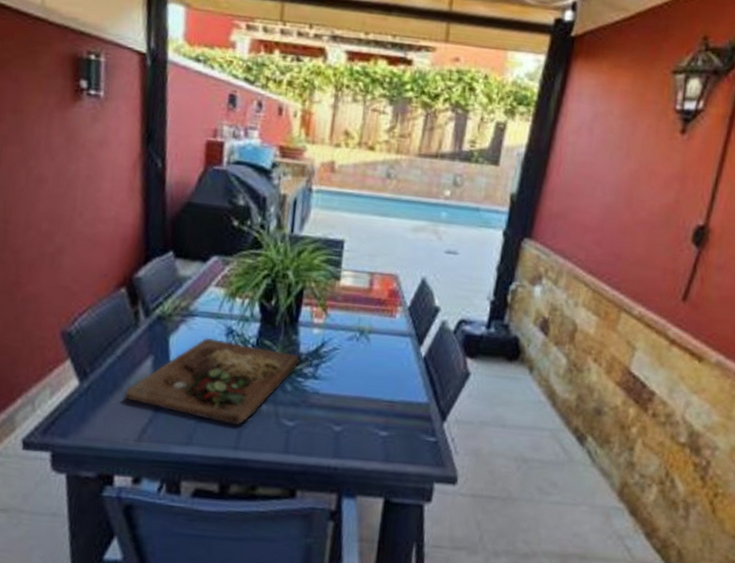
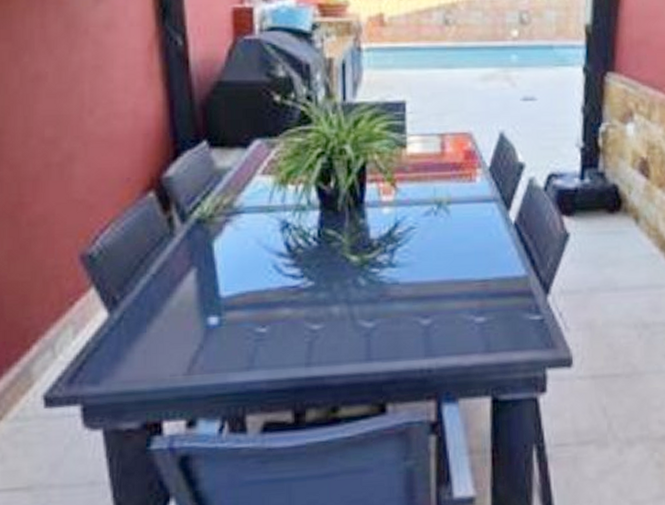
cutting board: present [124,337,300,426] -> none [165,236,372,337]

